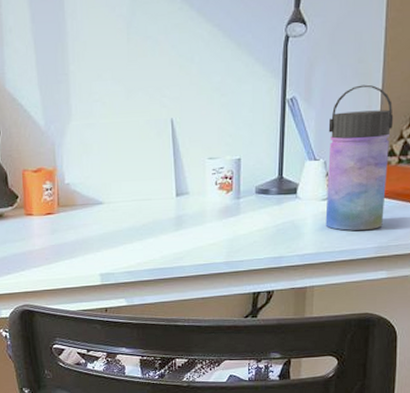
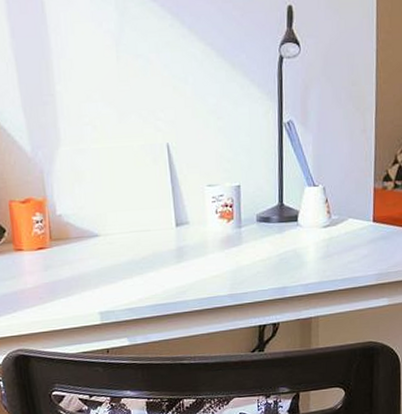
water bottle: present [325,84,394,231] -> none [325,108,388,258]

